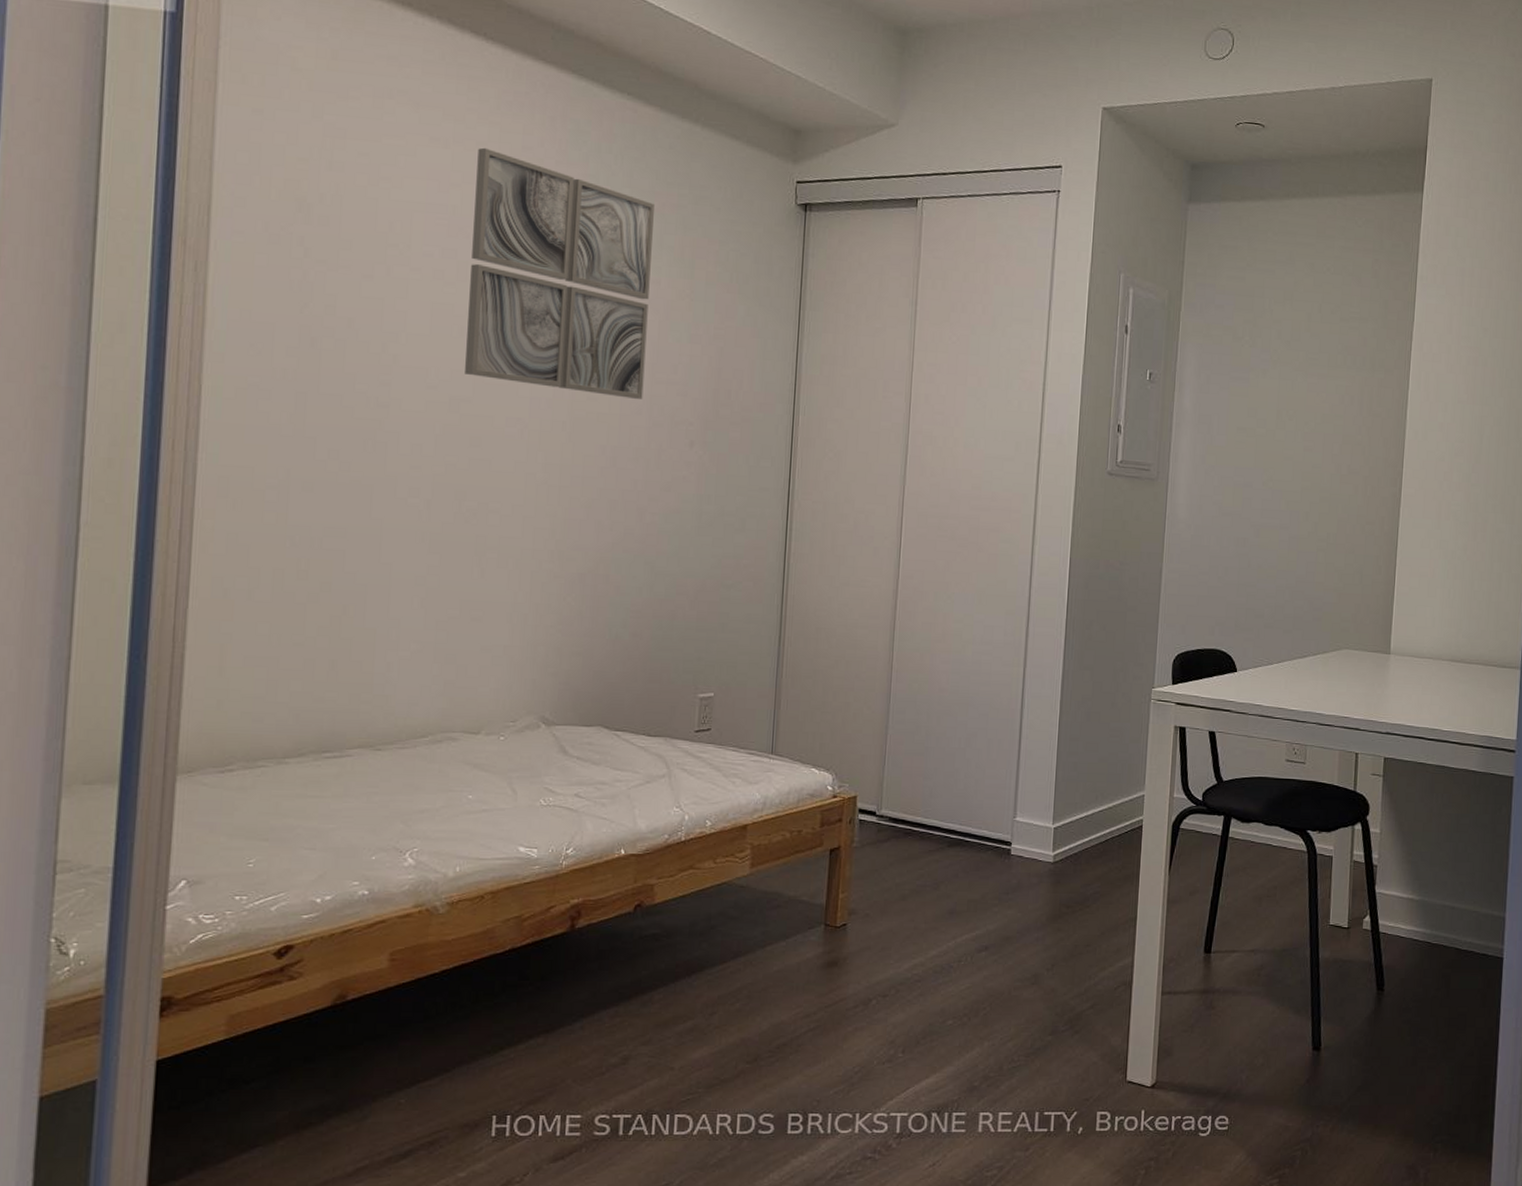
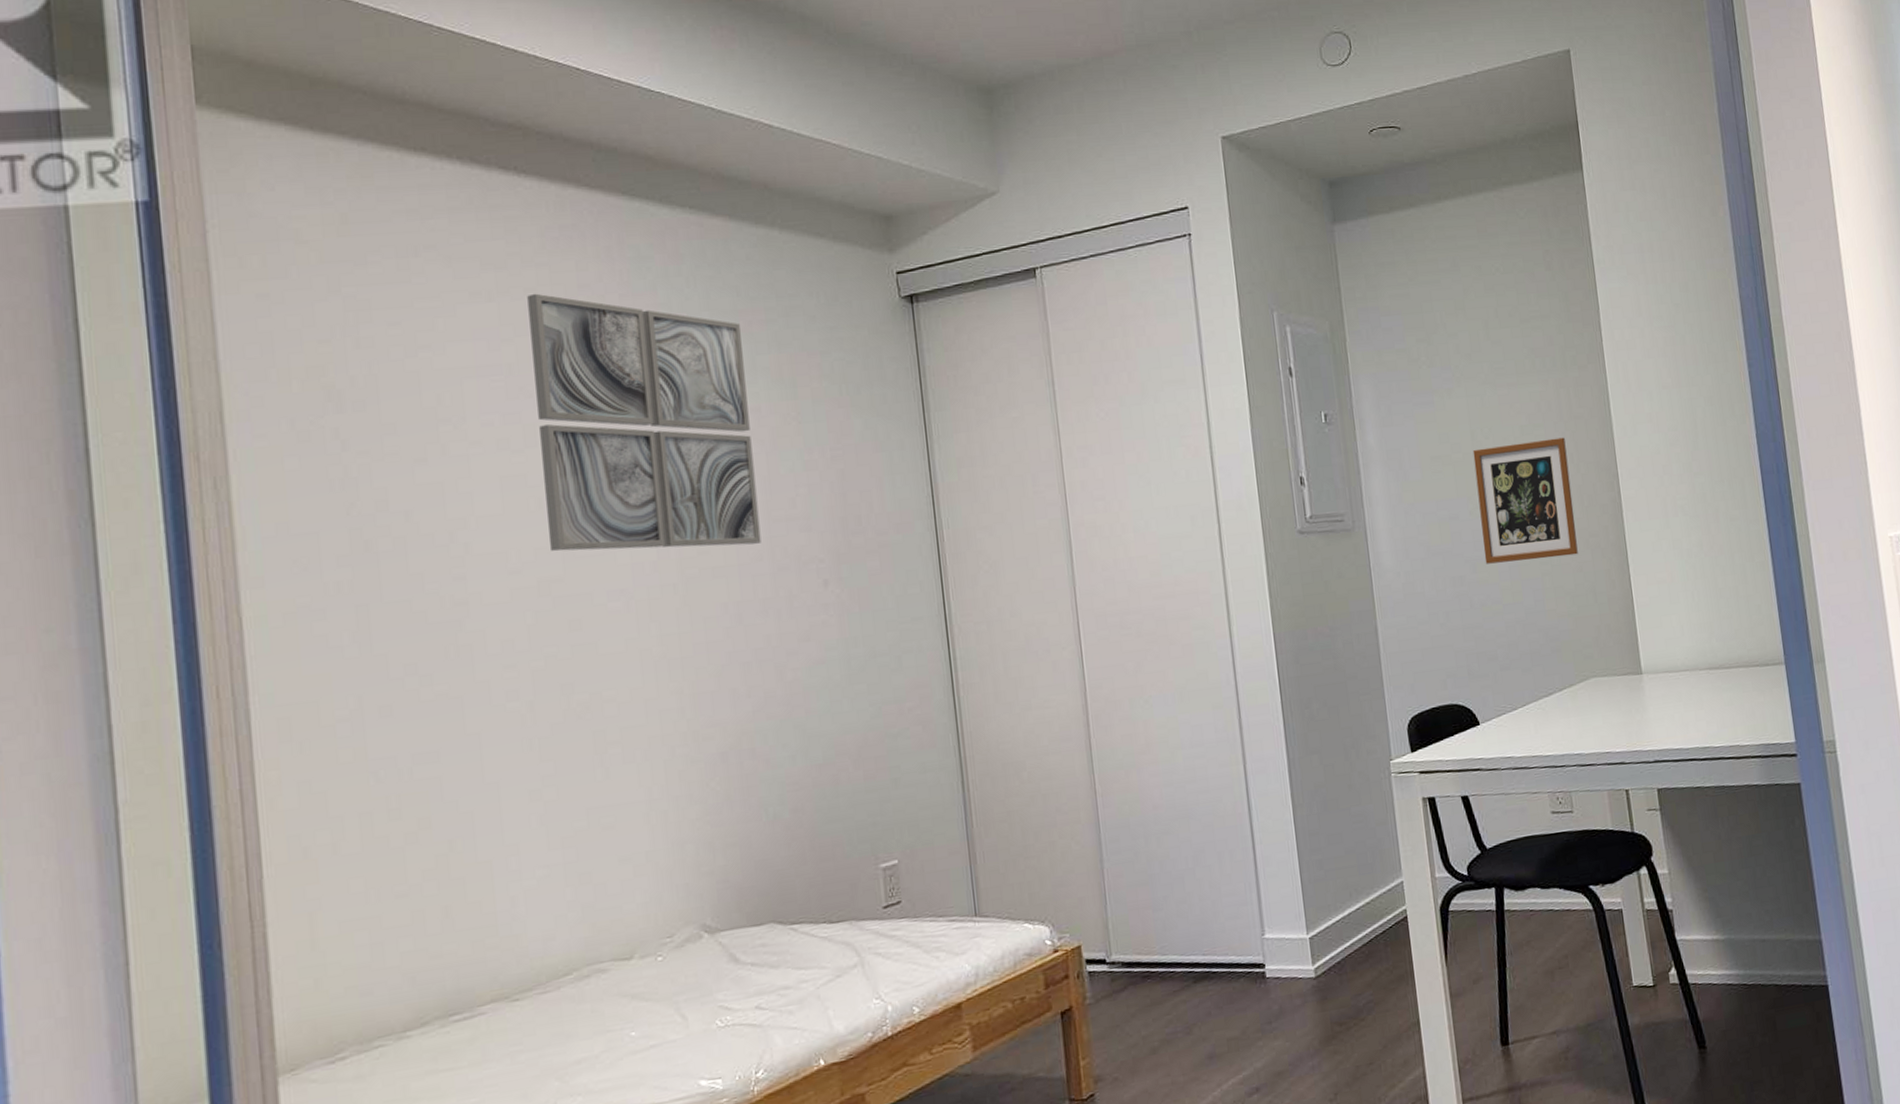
picture frame: none [1268,427,1361,538] -> present [1472,437,1578,564]

